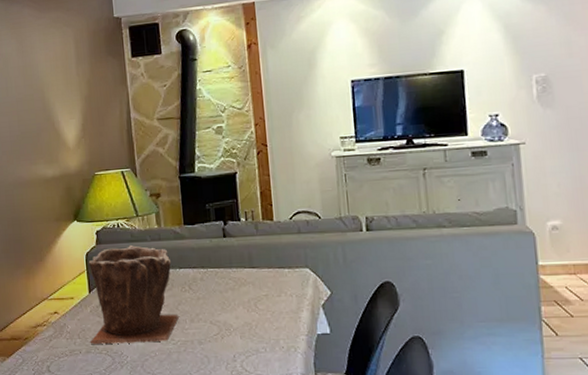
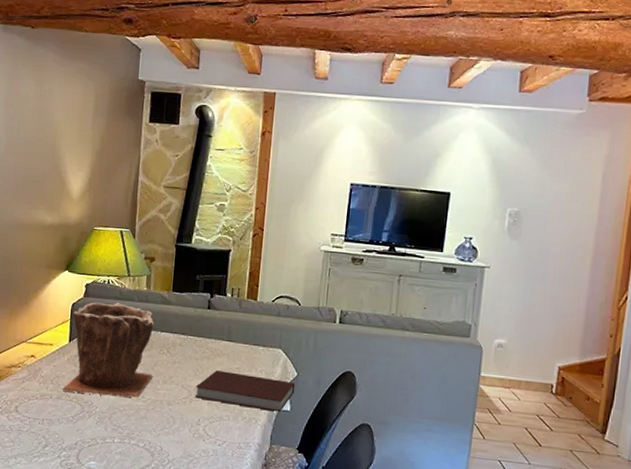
notebook: none [225,300,332,337] -> present [194,370,296,412]

